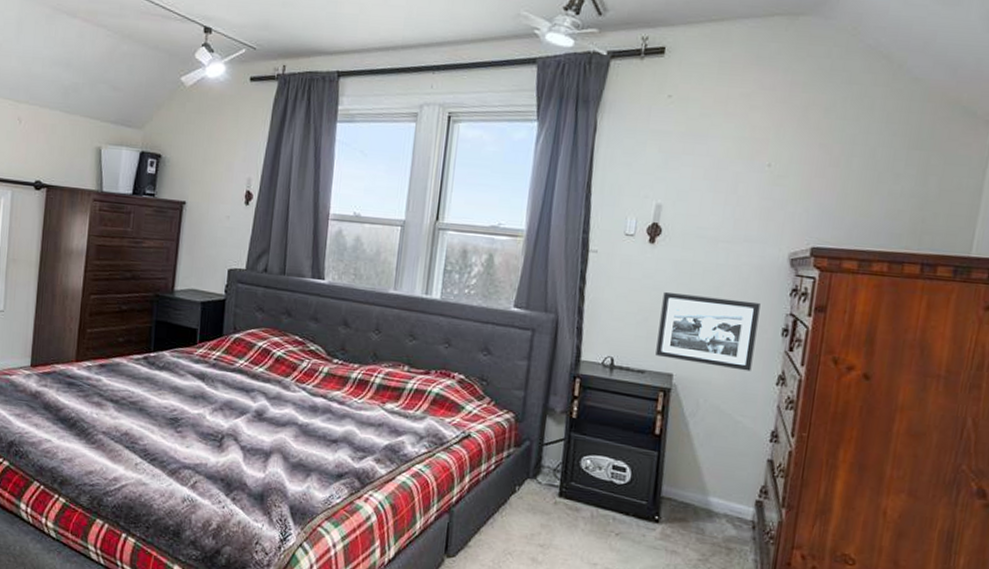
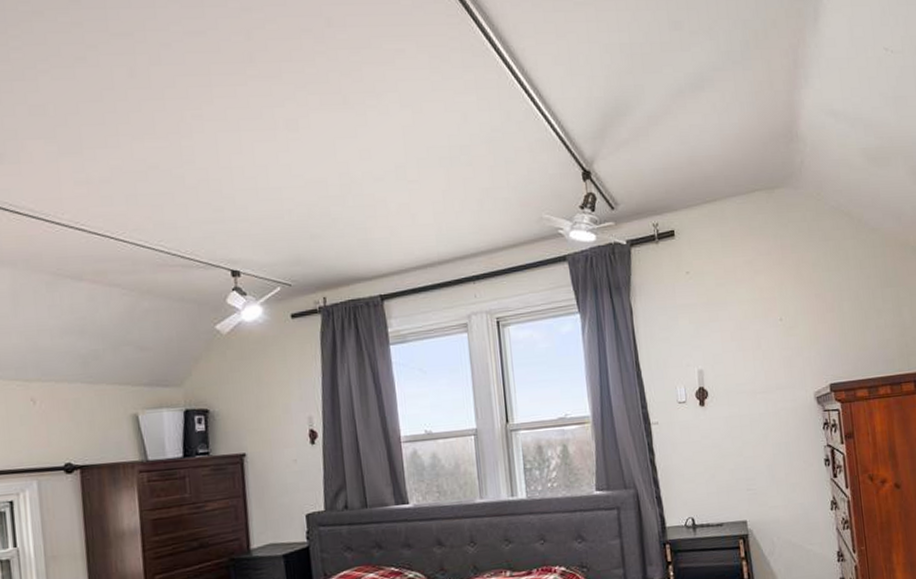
picture frame: present [655,292,761,372] -> none [722,441,809,508]

